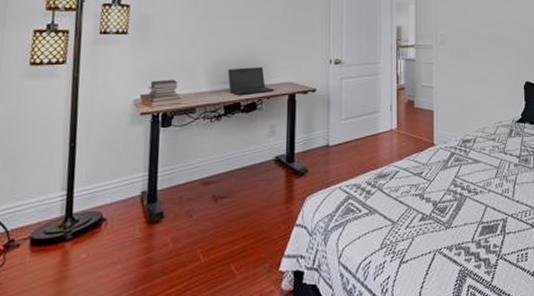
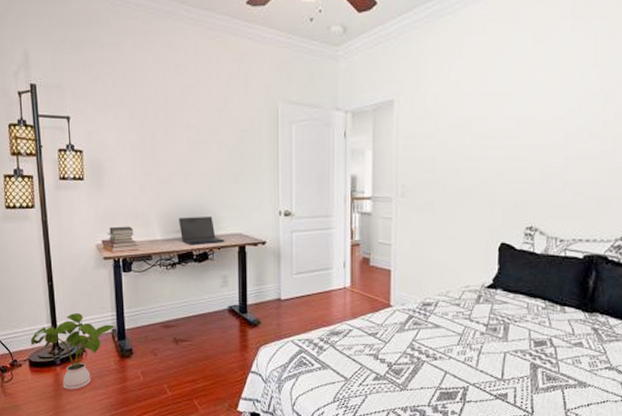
house plant: none [36,177,148,270] -> present [30,313,117,390]

